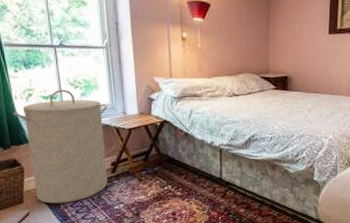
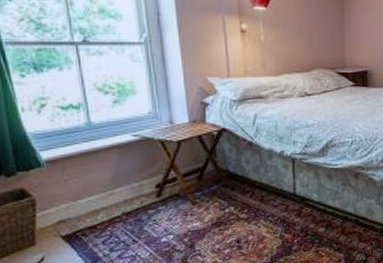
laundry hamper: present [13,89,108,204] -> none [18,96,152,243]

